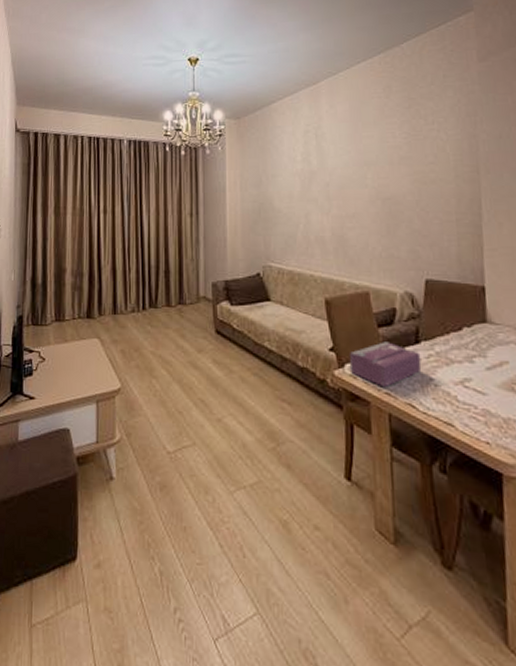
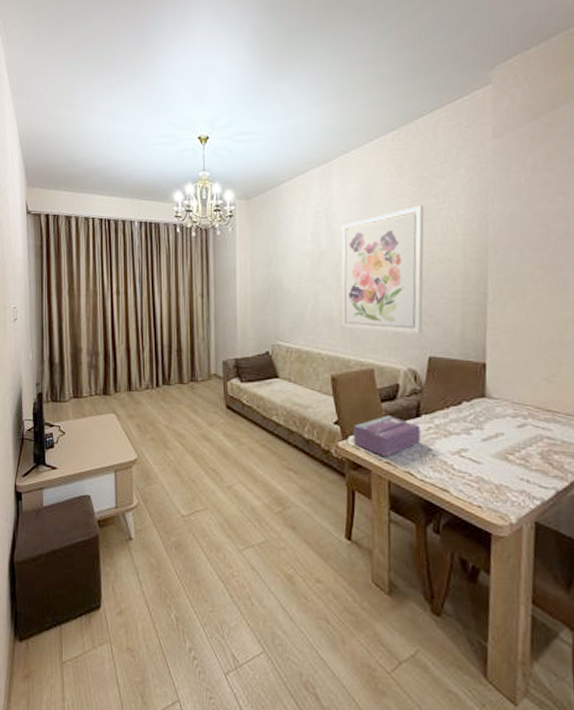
wall art: none [332,125,418,256] -> present [341,205,424,334]

